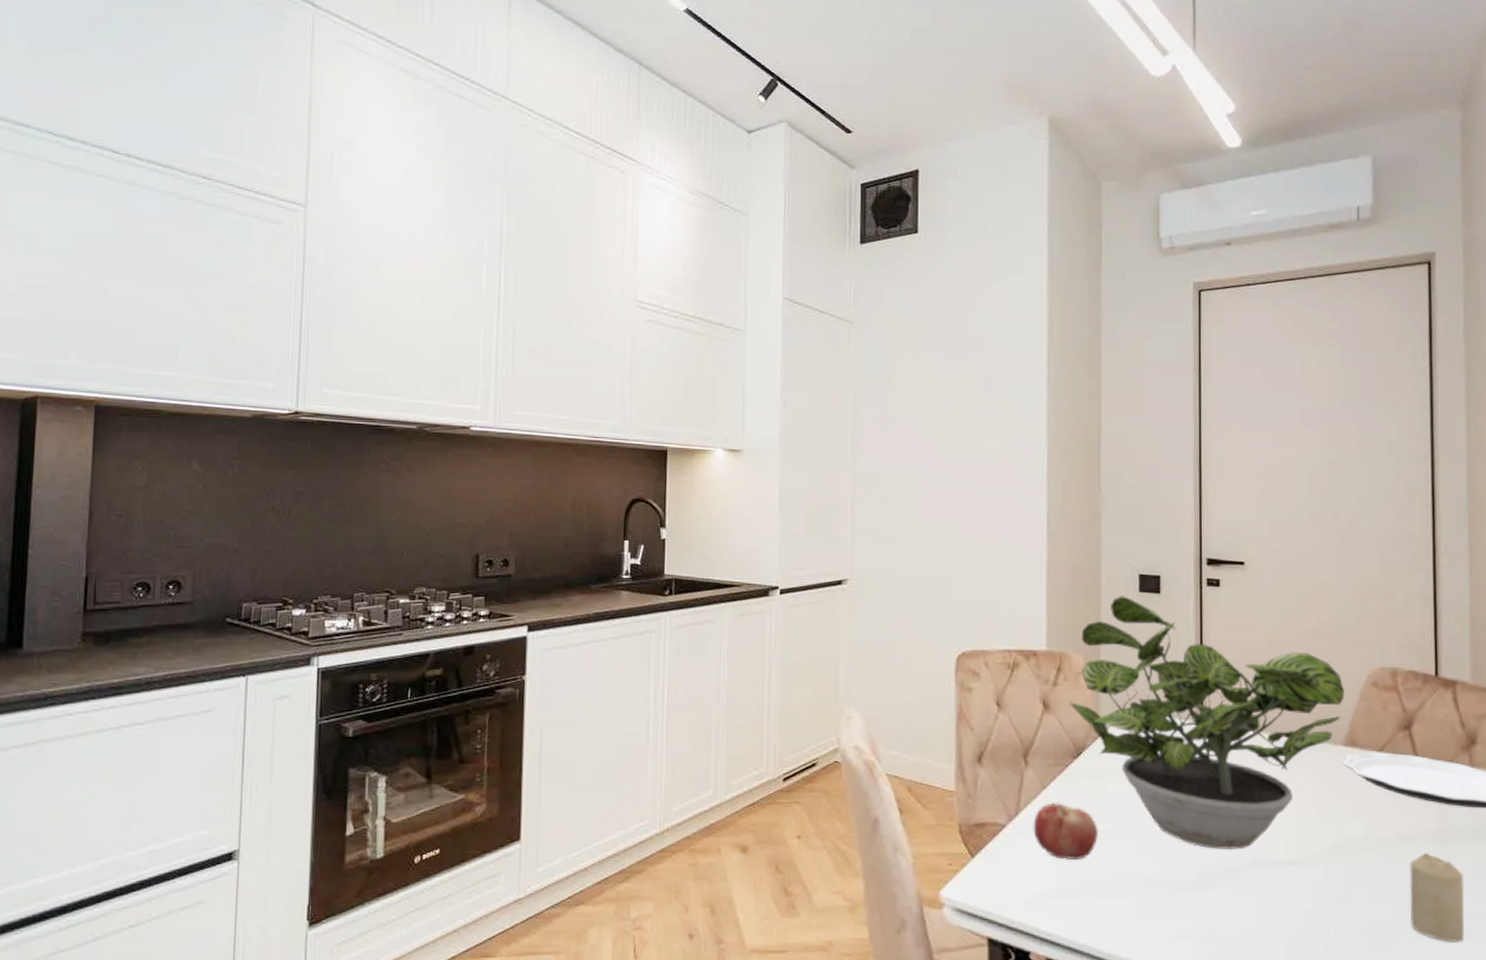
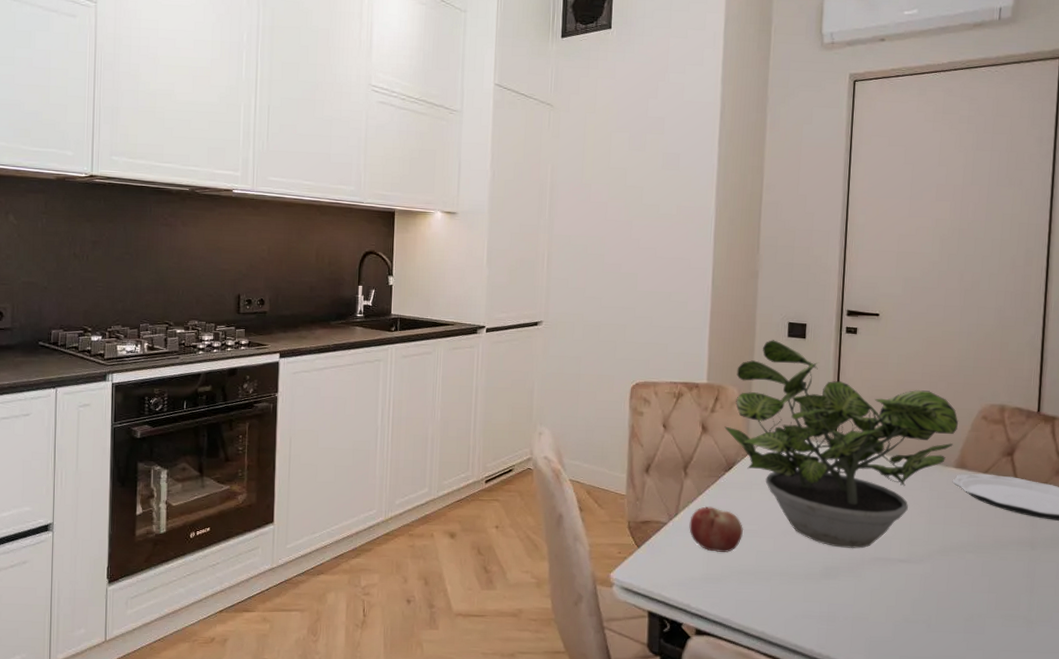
candle: present [1410,853,1465,942] -> none [1001,556,1049,628]

